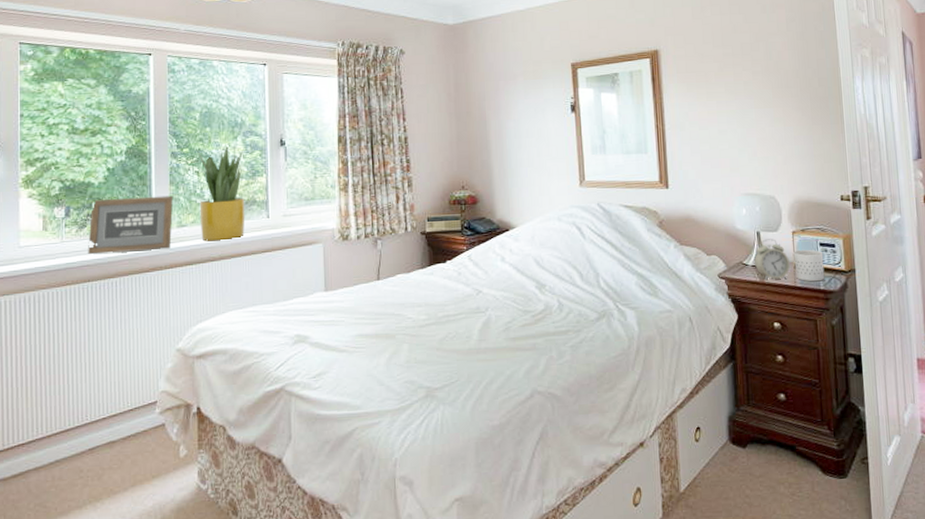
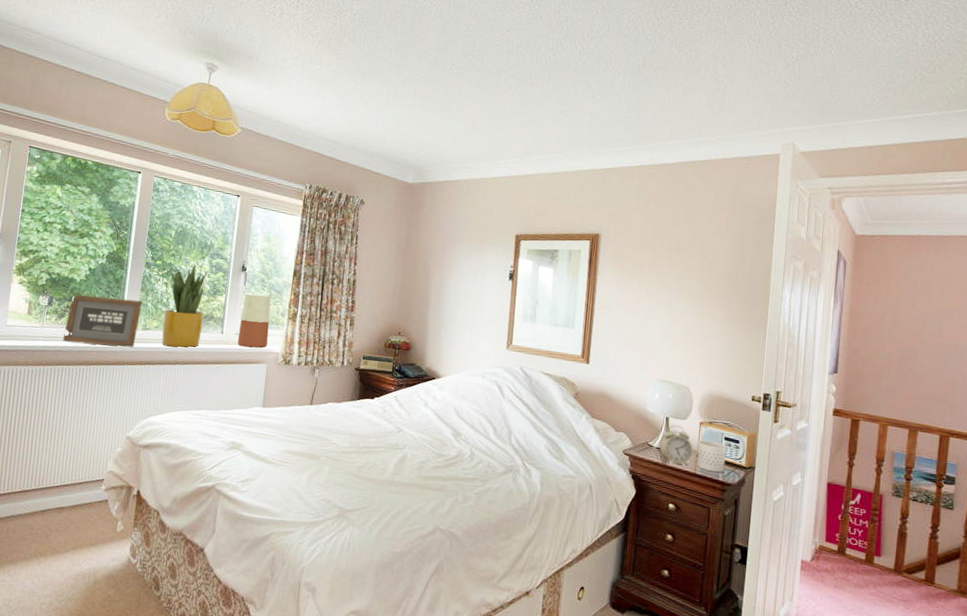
vase: none [286,169,320,229] -> present [237,294,271,349]

